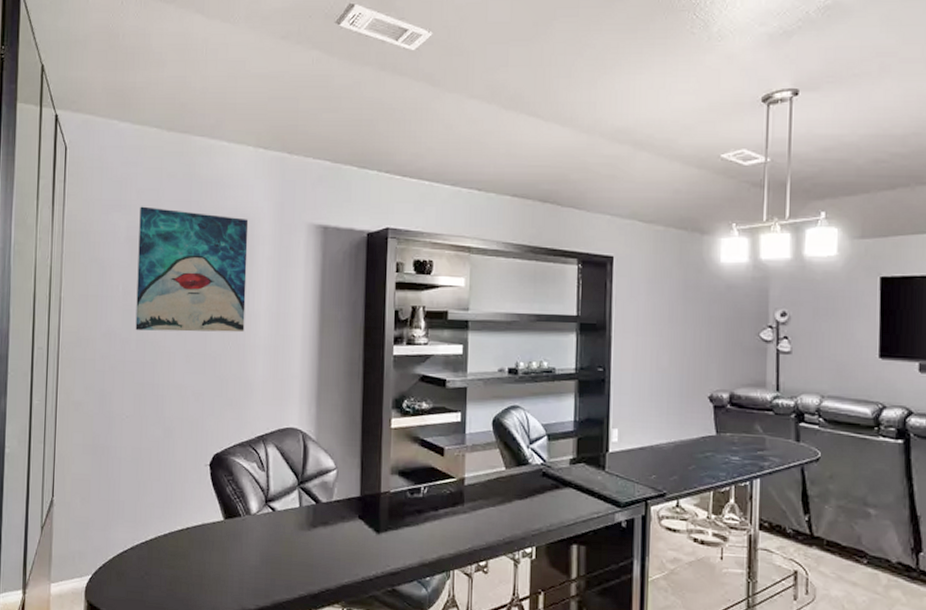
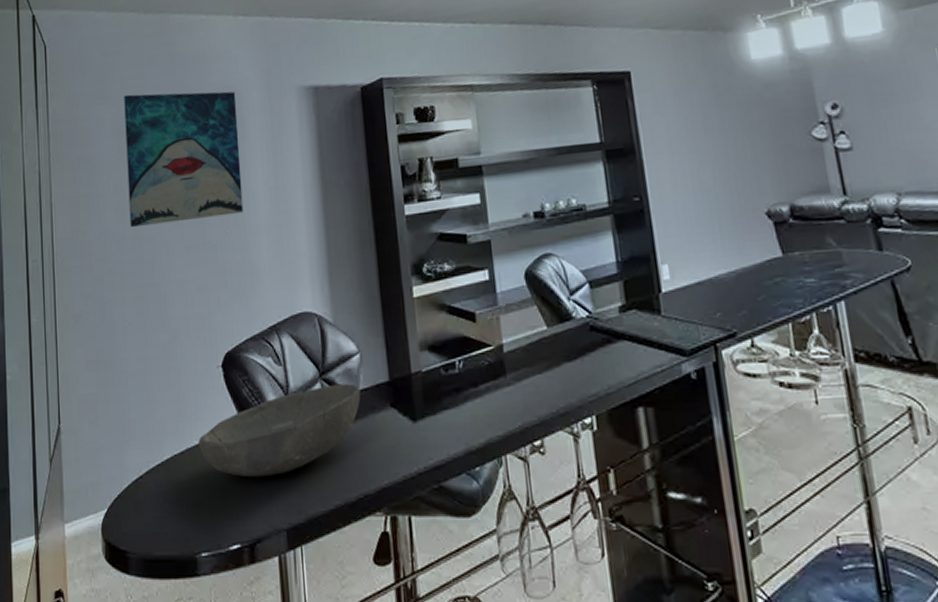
bowl: none [181,493,333,564] -> present [198,383,361,478]

